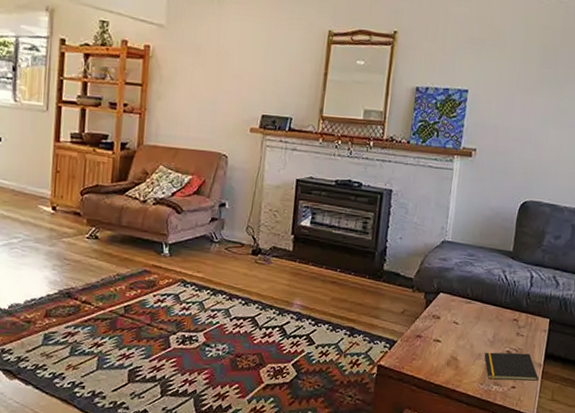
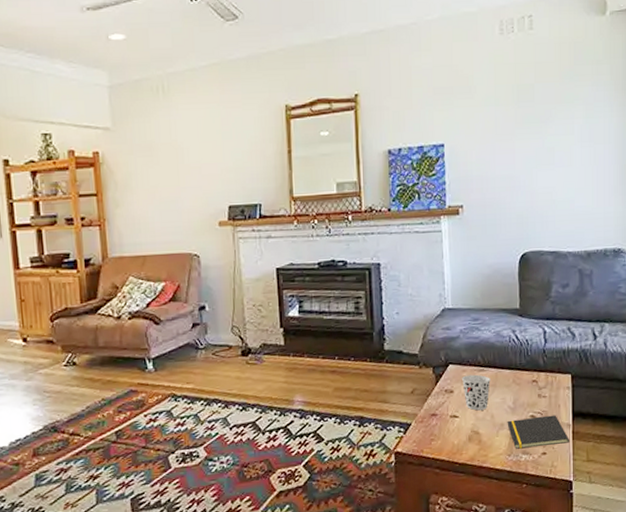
cup: none [449,305,476,339] -> present [461,374,490,411]

